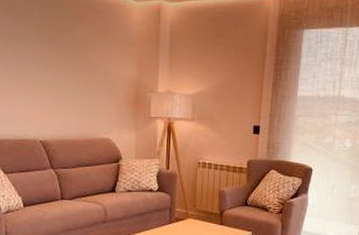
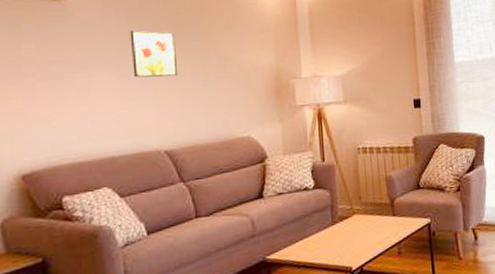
wall art: none [17,30,54,77] -> present [130,29,178,78]

